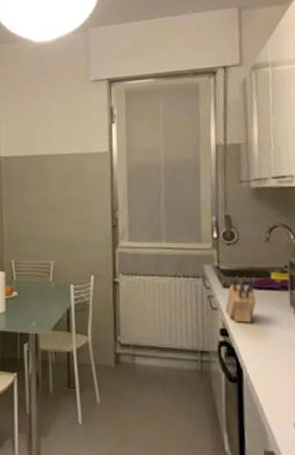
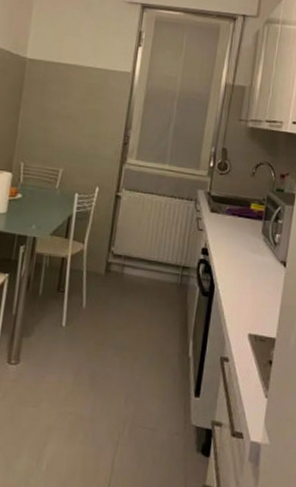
knife block: present [225,276,256,323] -> none [209,203,238,245]

